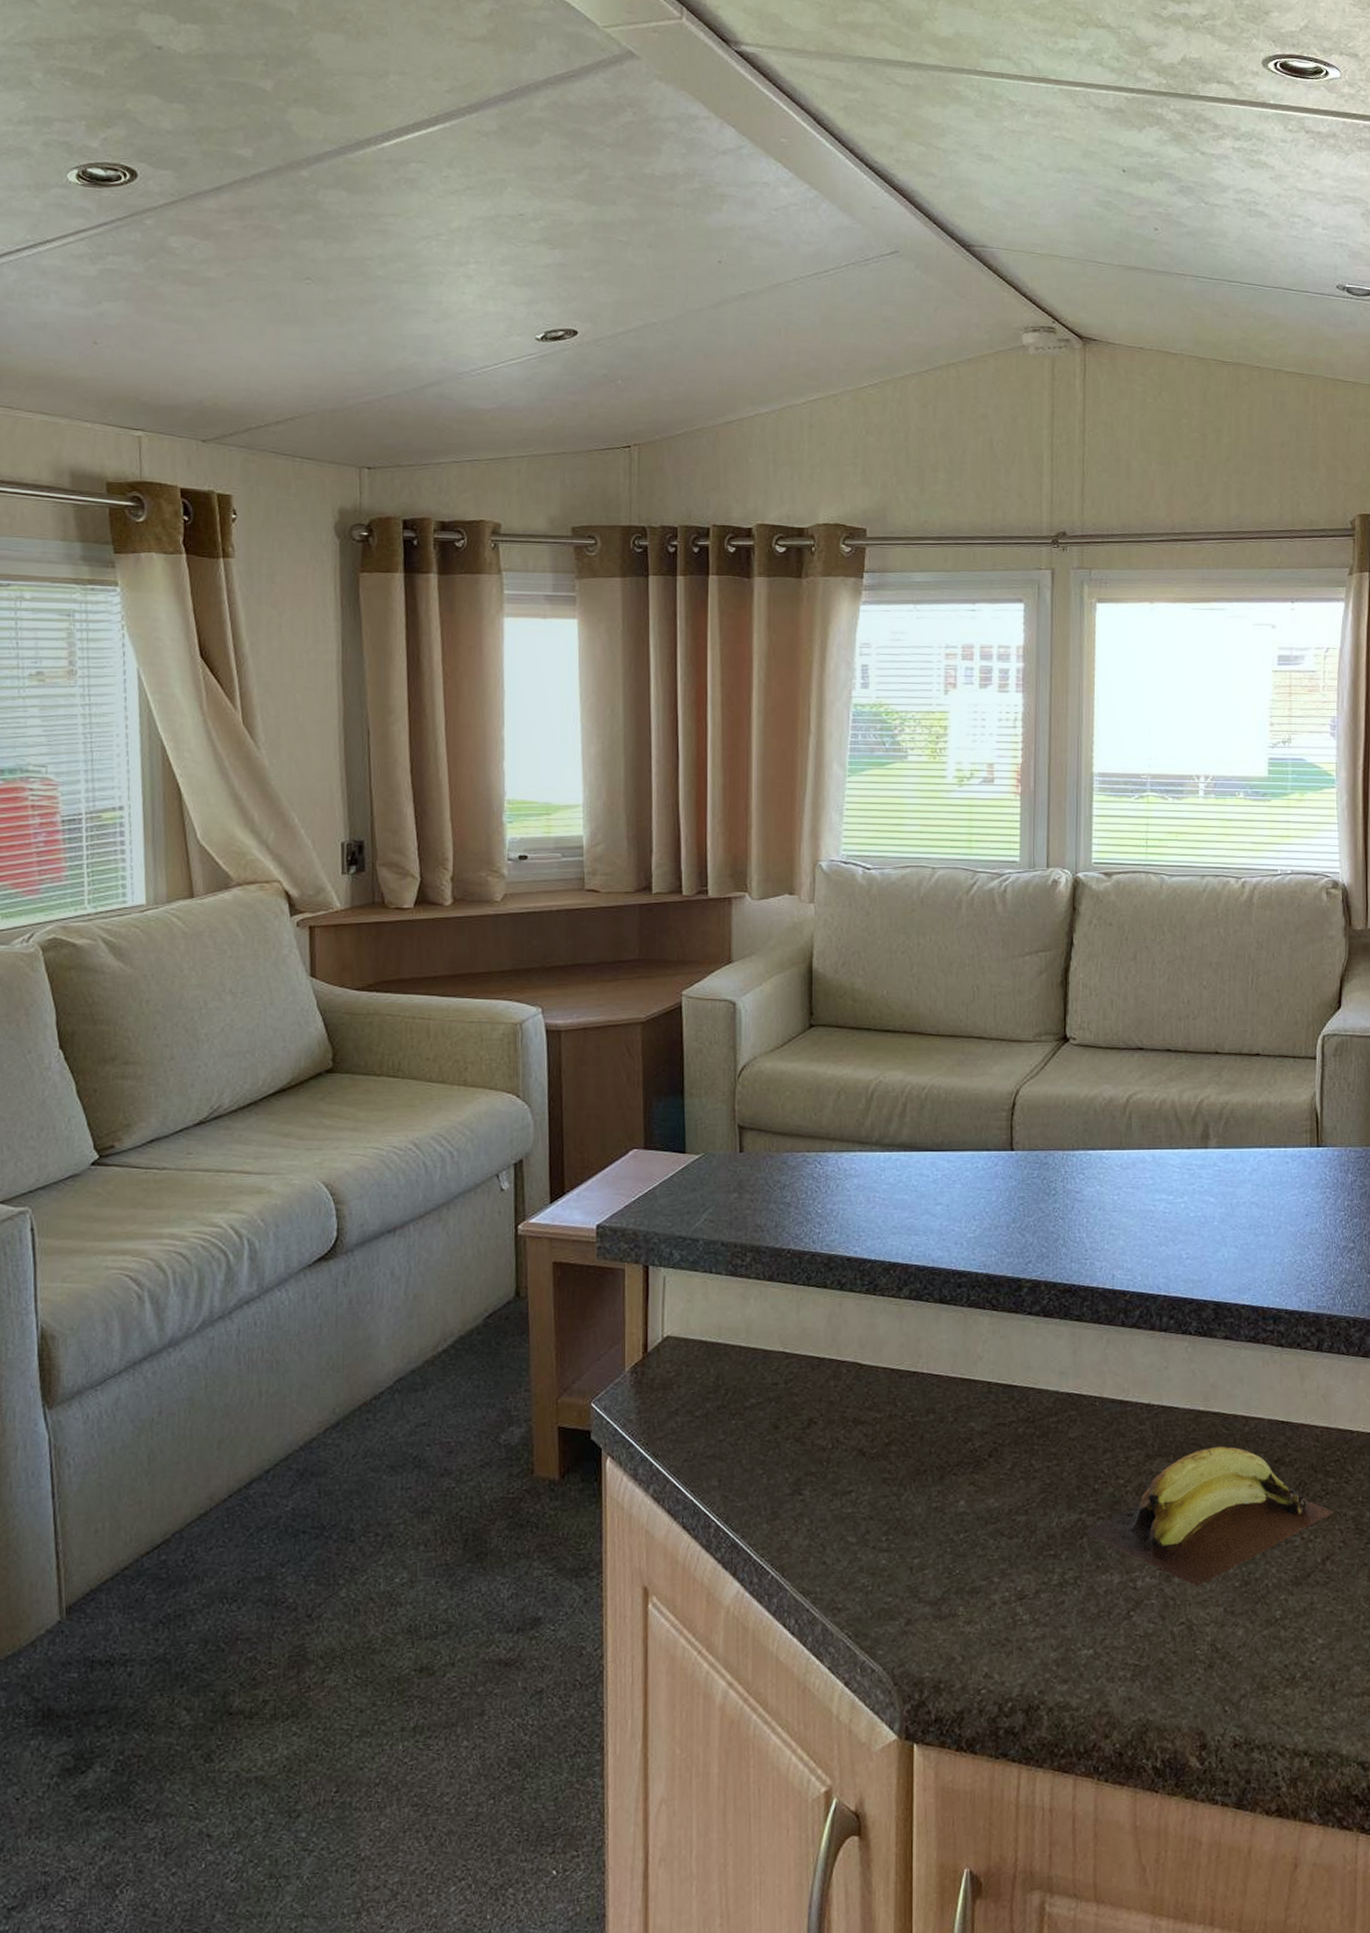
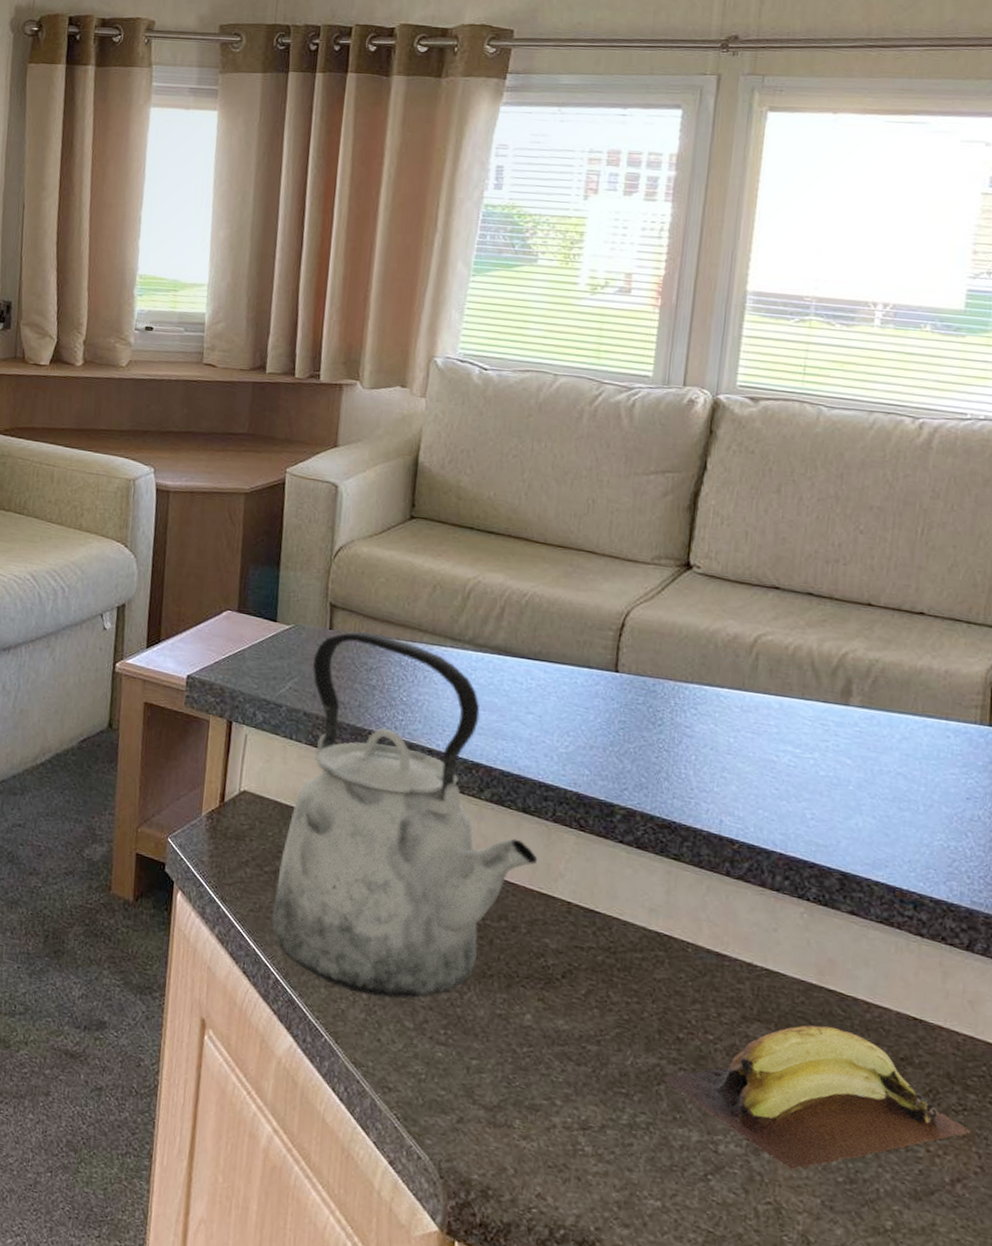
kettle: none [708,1149,958,1520] -> present [272,631,538,999]

